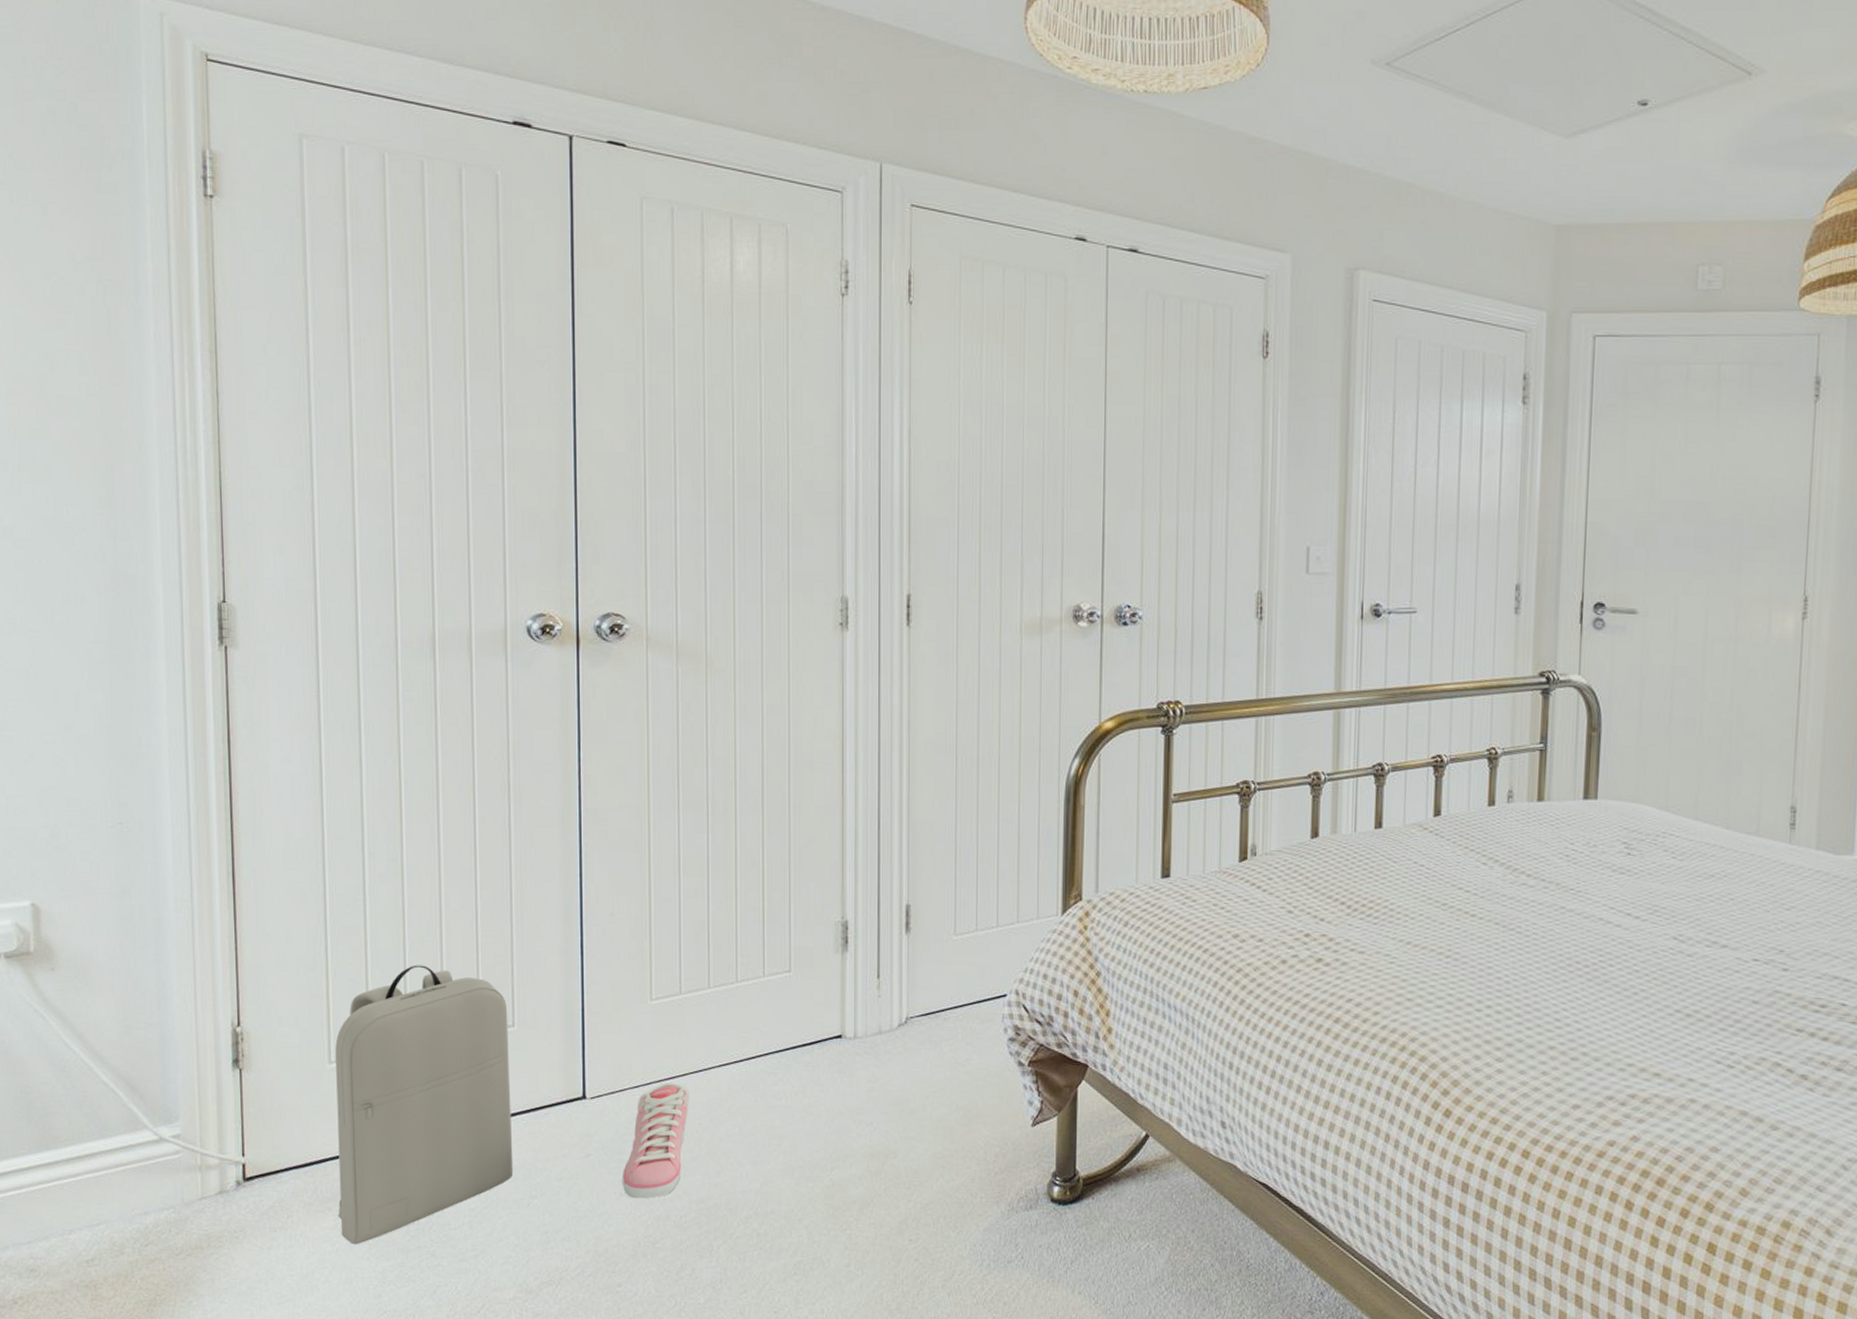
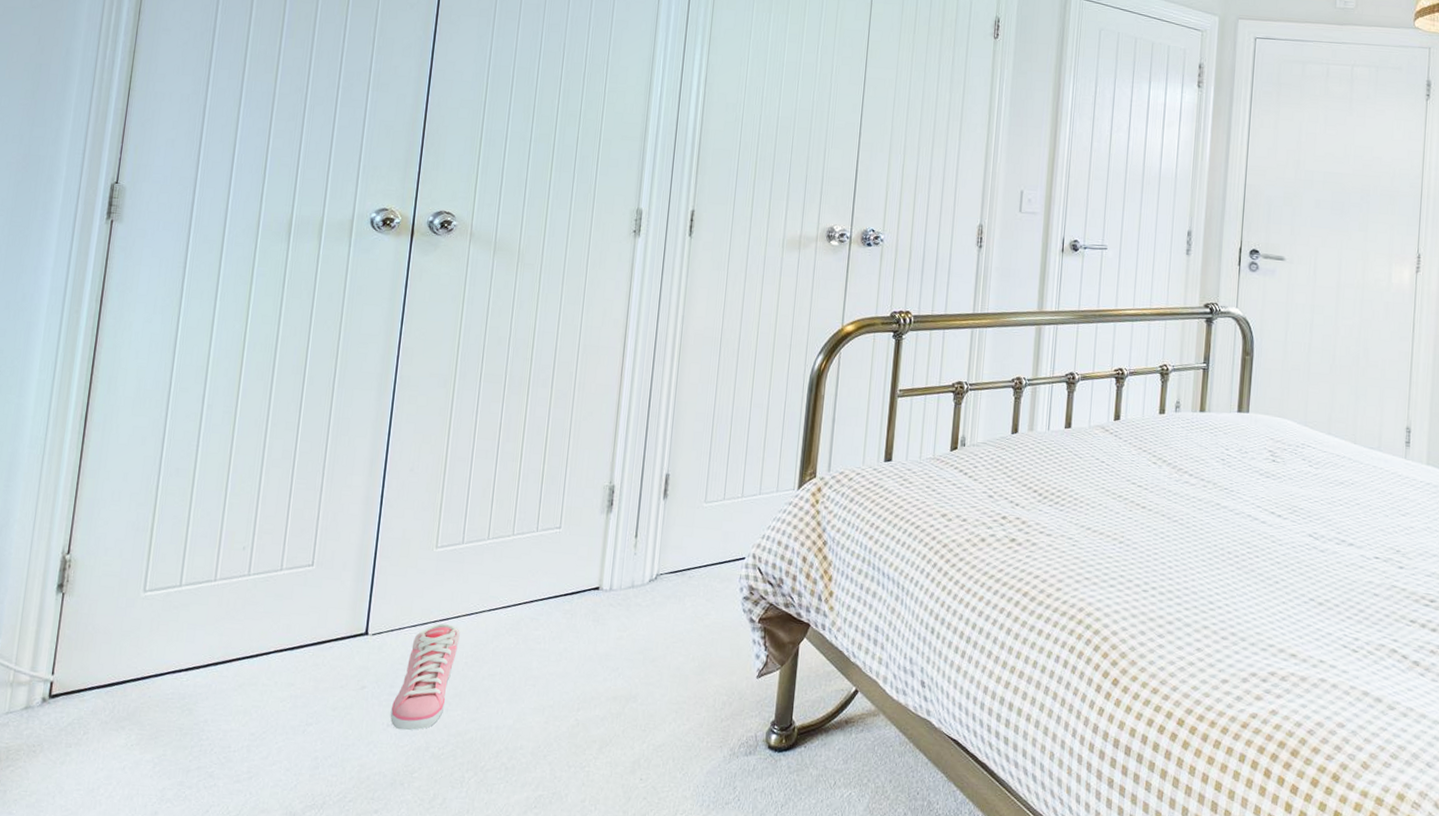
backpack: present [335,965,514,1245] -> none [129,506,310,763]

